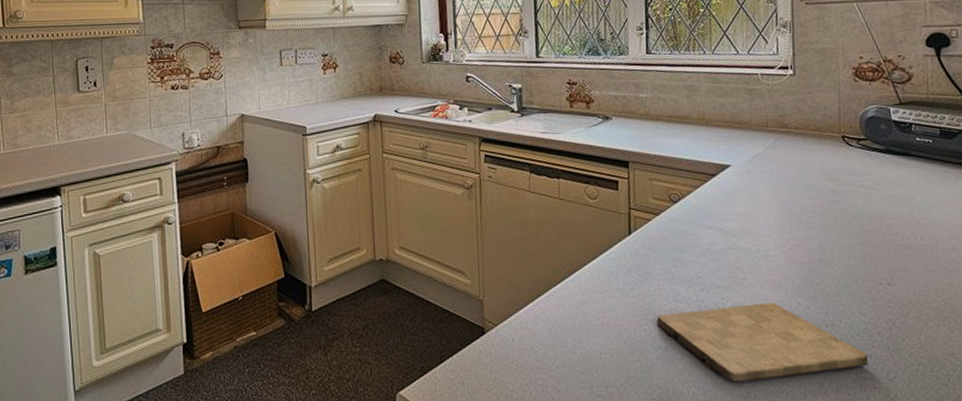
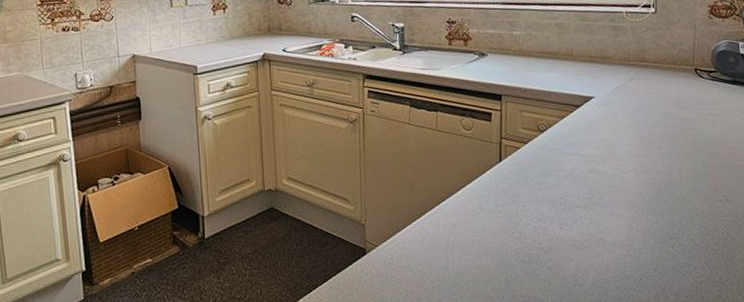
cutting board: present [656,303,869,384] -> none [522,219,705,291]

